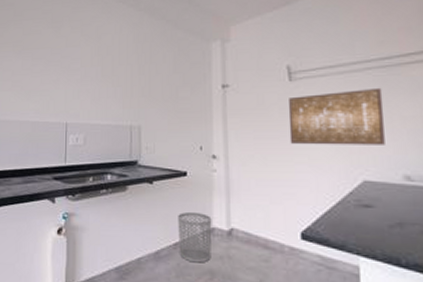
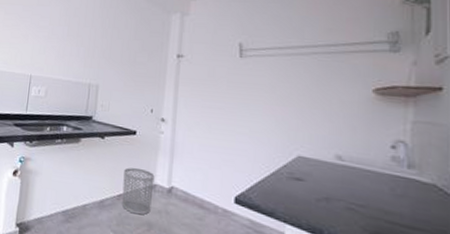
wall art: present [288,87,385,145] -> none [234,71,325,125]

